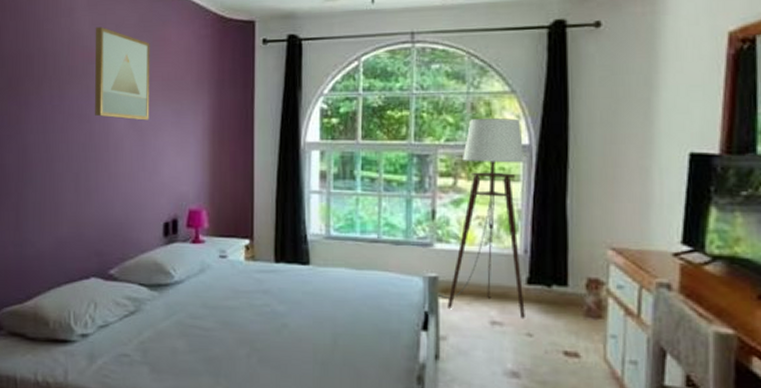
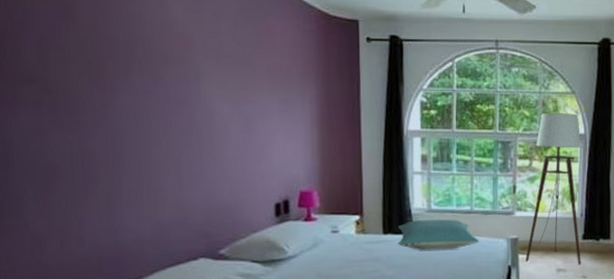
wall art: present [94,26,150,121] -> none [190,13,256,108]
pillow: none [291,248,389,286] -> present [398,219,480,250]

